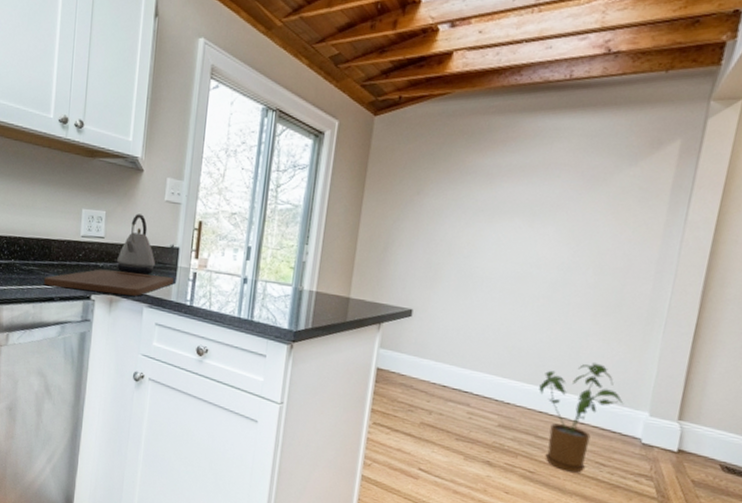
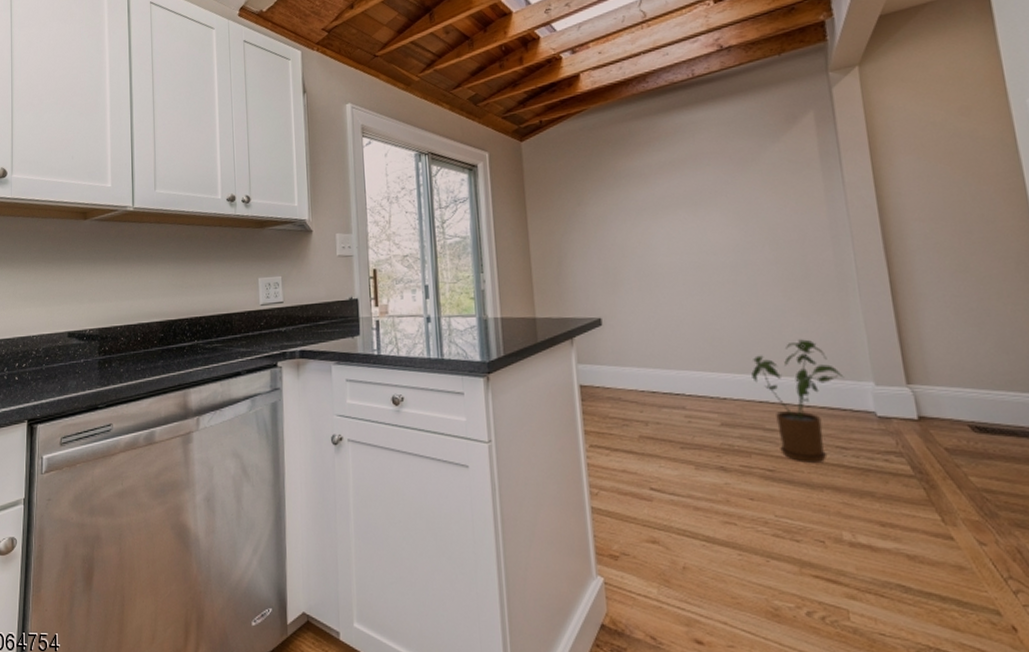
cutting board: present [44,269,174,296] -> none [229,330,357,361]
kettle: present [116,214,155,276] -> none [298,273,337,334]

